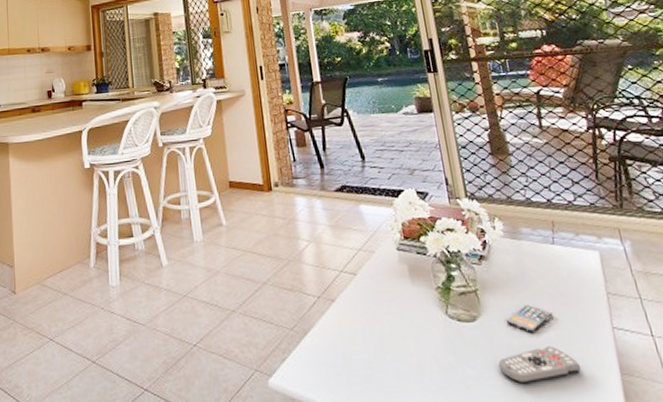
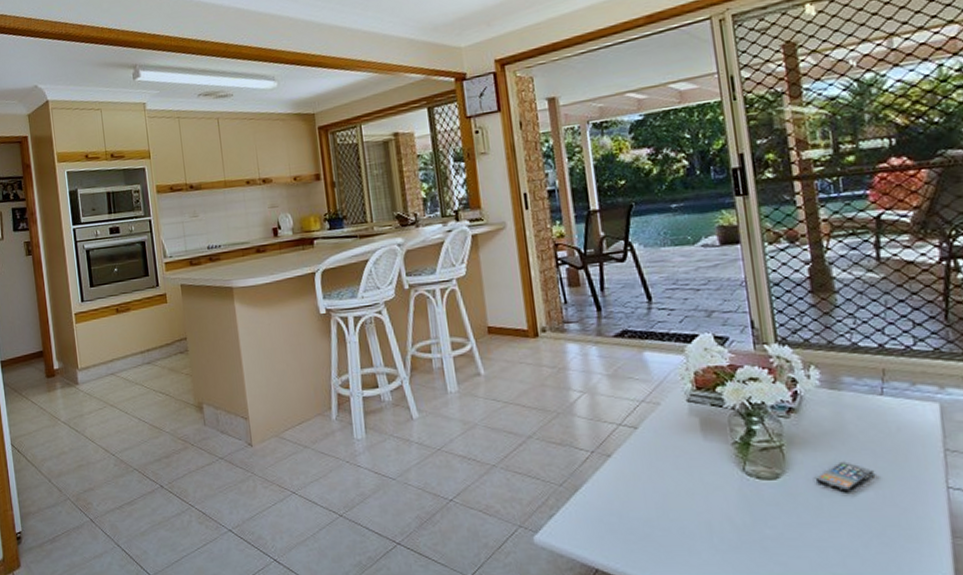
remote control: present [498,346,582,384] -> none [802,506,904,545]

